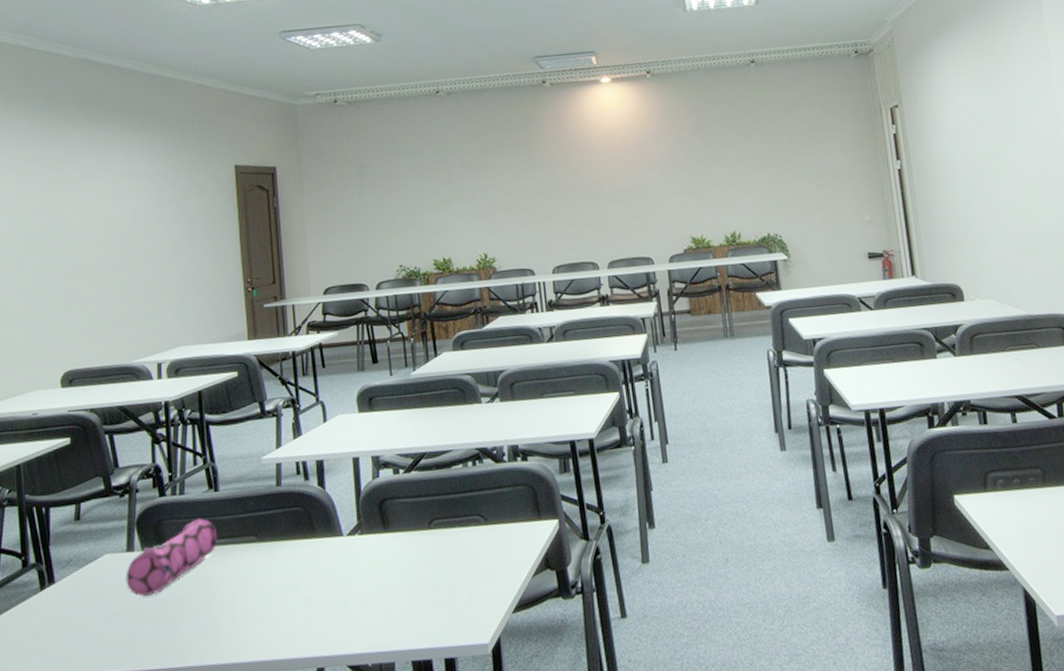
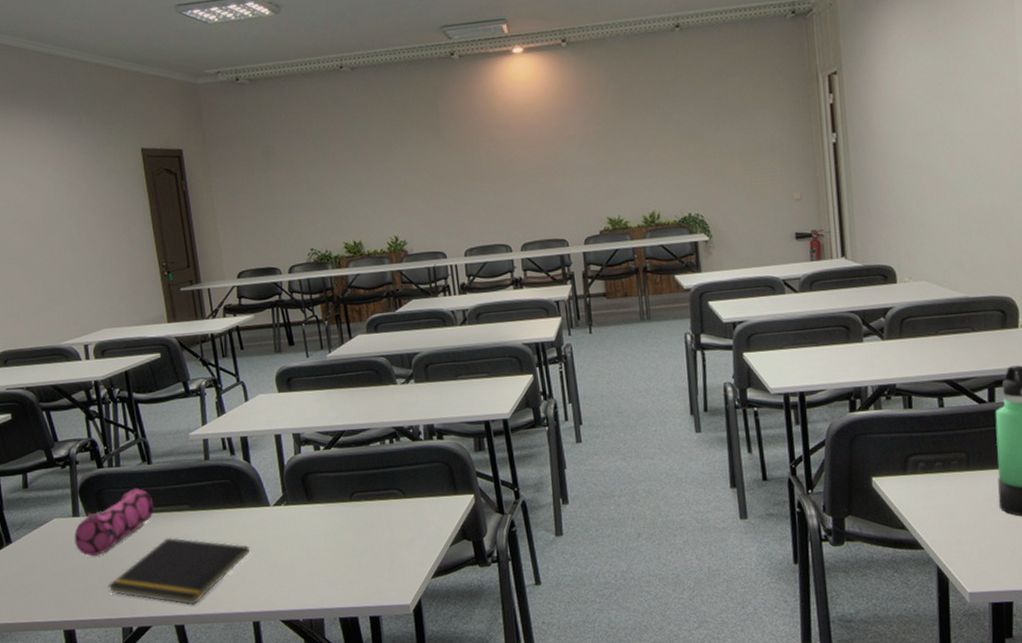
notepad: none [157,572,318,651] -> present [107,537,250,605]

